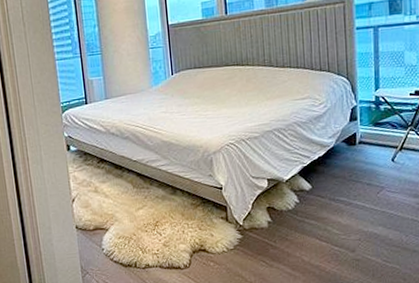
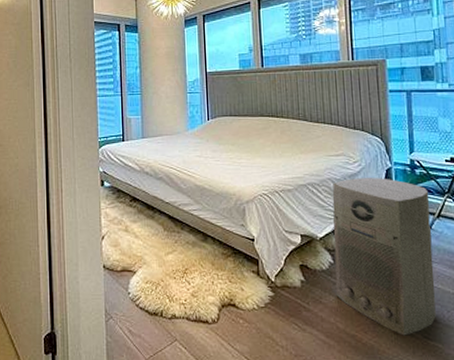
air purifier: none [298,117,395,262] -> present [332,178,436,336]

